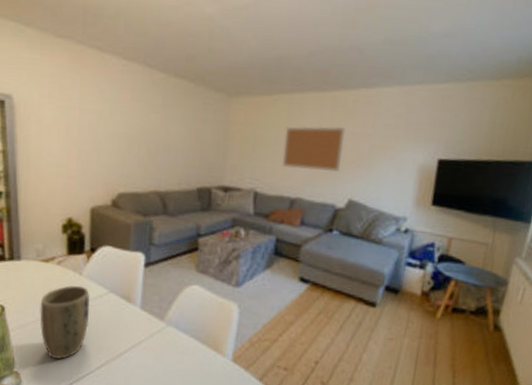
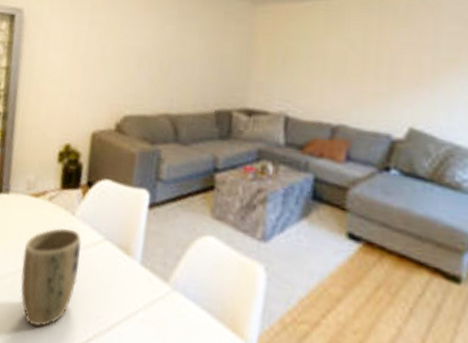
bulletin board: present [282,126,346,172] -> none [319,36,399,93]

